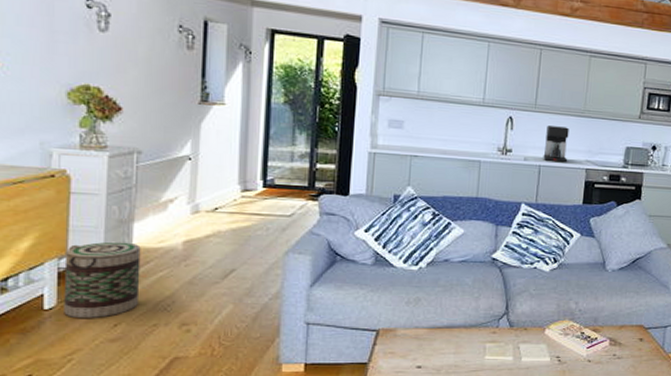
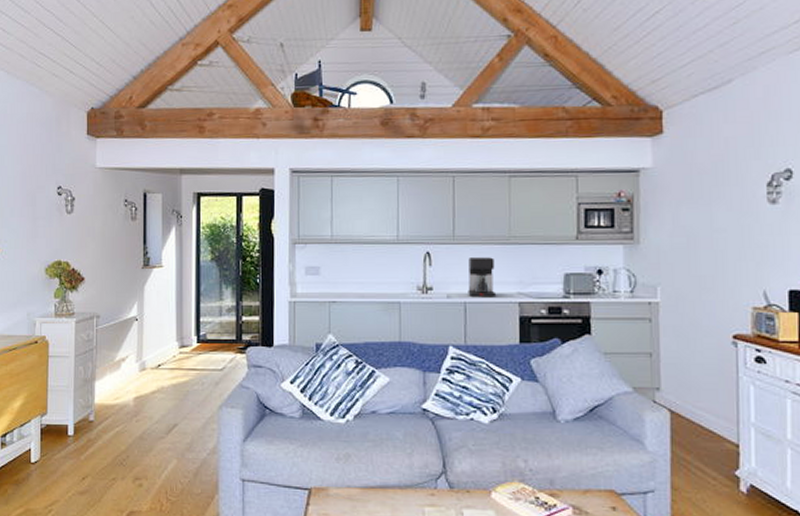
basket: present [64,241,141,319] -> none [45,399,101,472]

